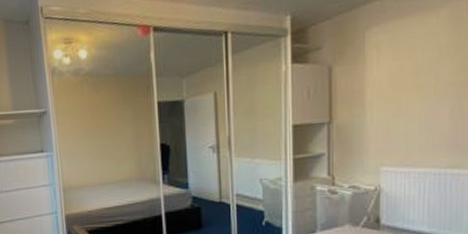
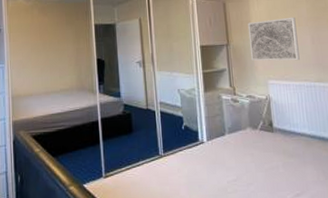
wall art: none [359,82,431,143] -> present [247,17,300,61]

